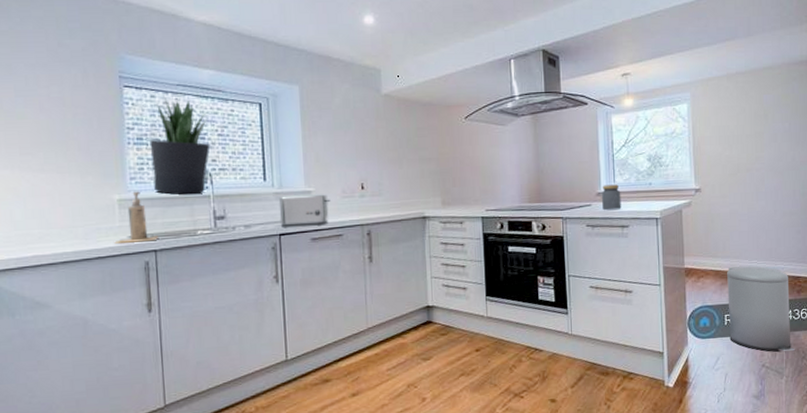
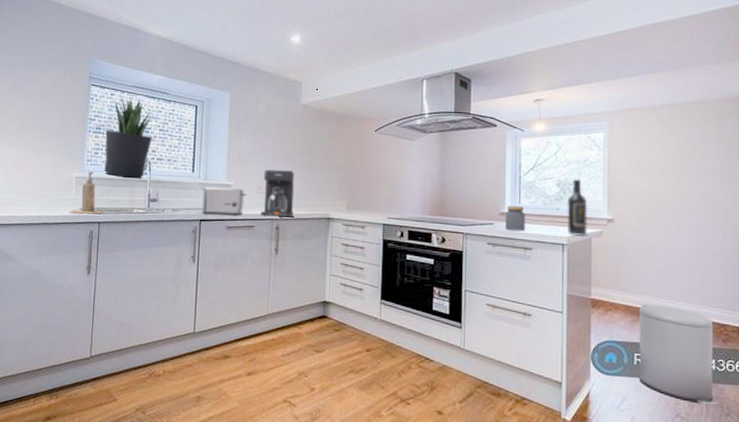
coffee maker: none [348,169,385,224] -> present [261,170,295,218]
wine bottle: none [657,152,679,209] -> present [566,179,588,236]

